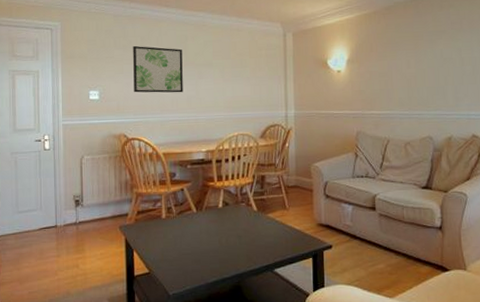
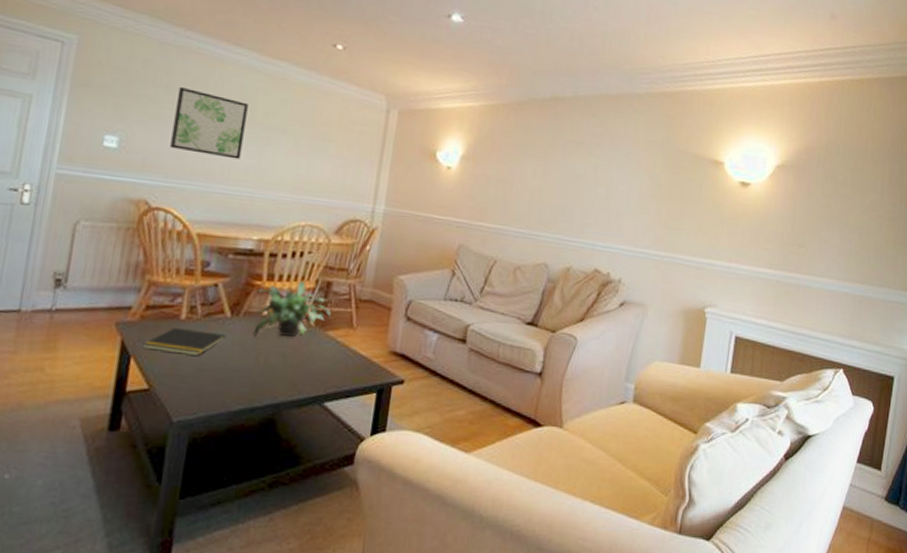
notepad: none [139,224,196,244] -> present [141,327,227,356]
potted plant: none [212,177,268,226] -> present [253,280,331,338]

